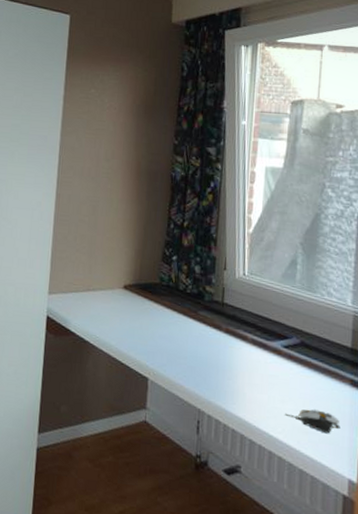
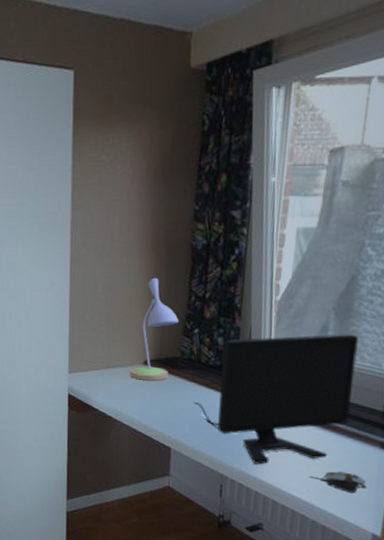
desk lamp: none [109,203,158,307] -> present [129,277,179,381]
computer monitor: none [171,267,324,400] -> present [193,334,359,465]

